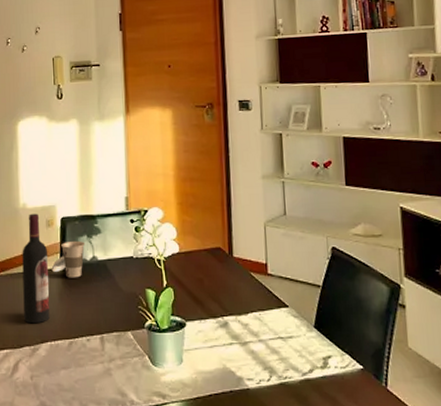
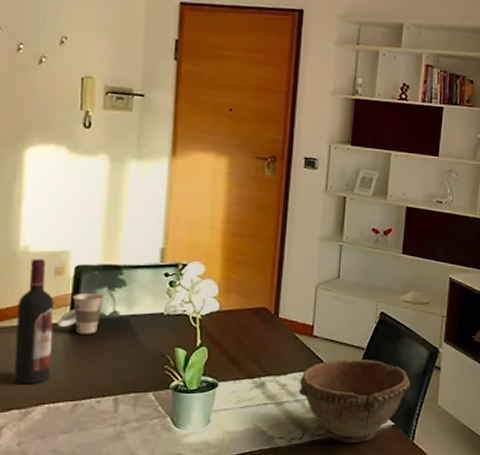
bowl: none [260,297,375,387] -> present [298,359,411,442]

